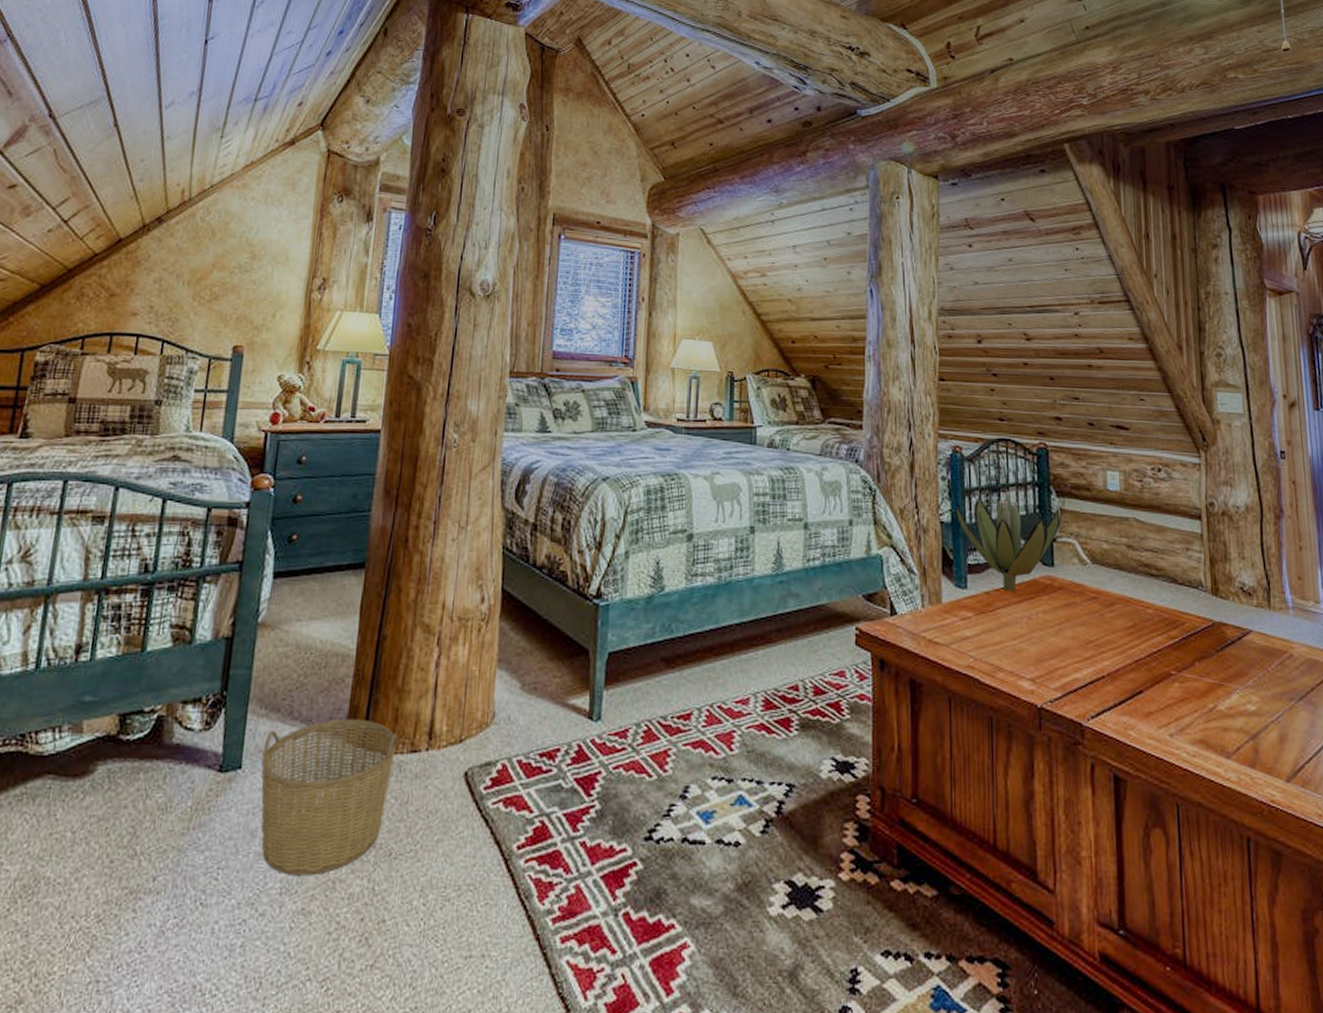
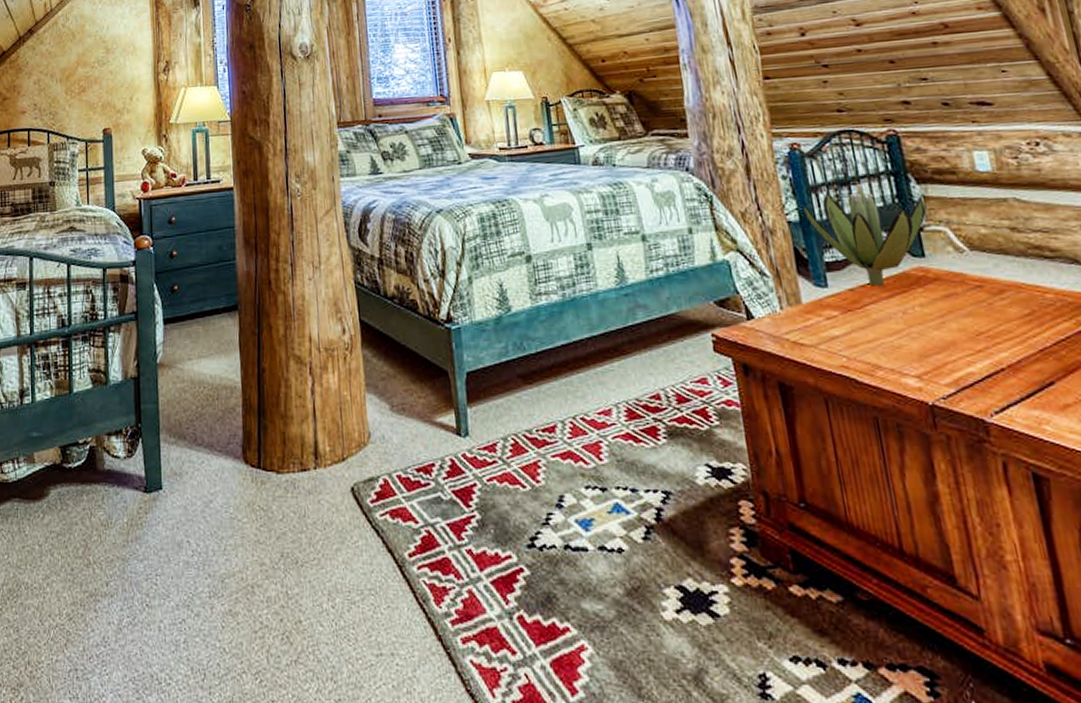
basket: present [261,719,398,876] -> none [177,443,289,582]

